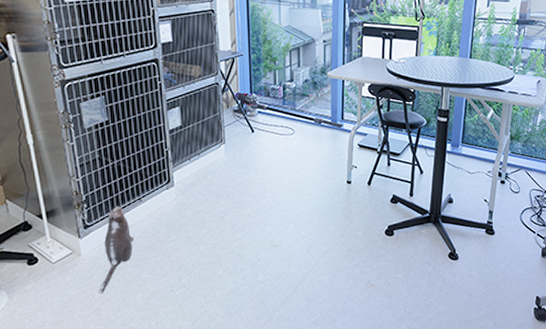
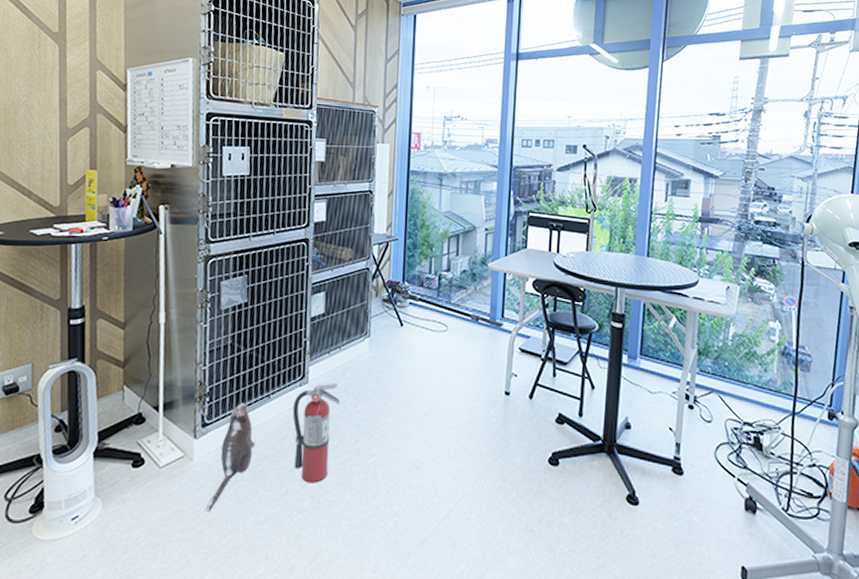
fire extinguisher: none [163,184,204,265] -> present [292,382,340,483]

